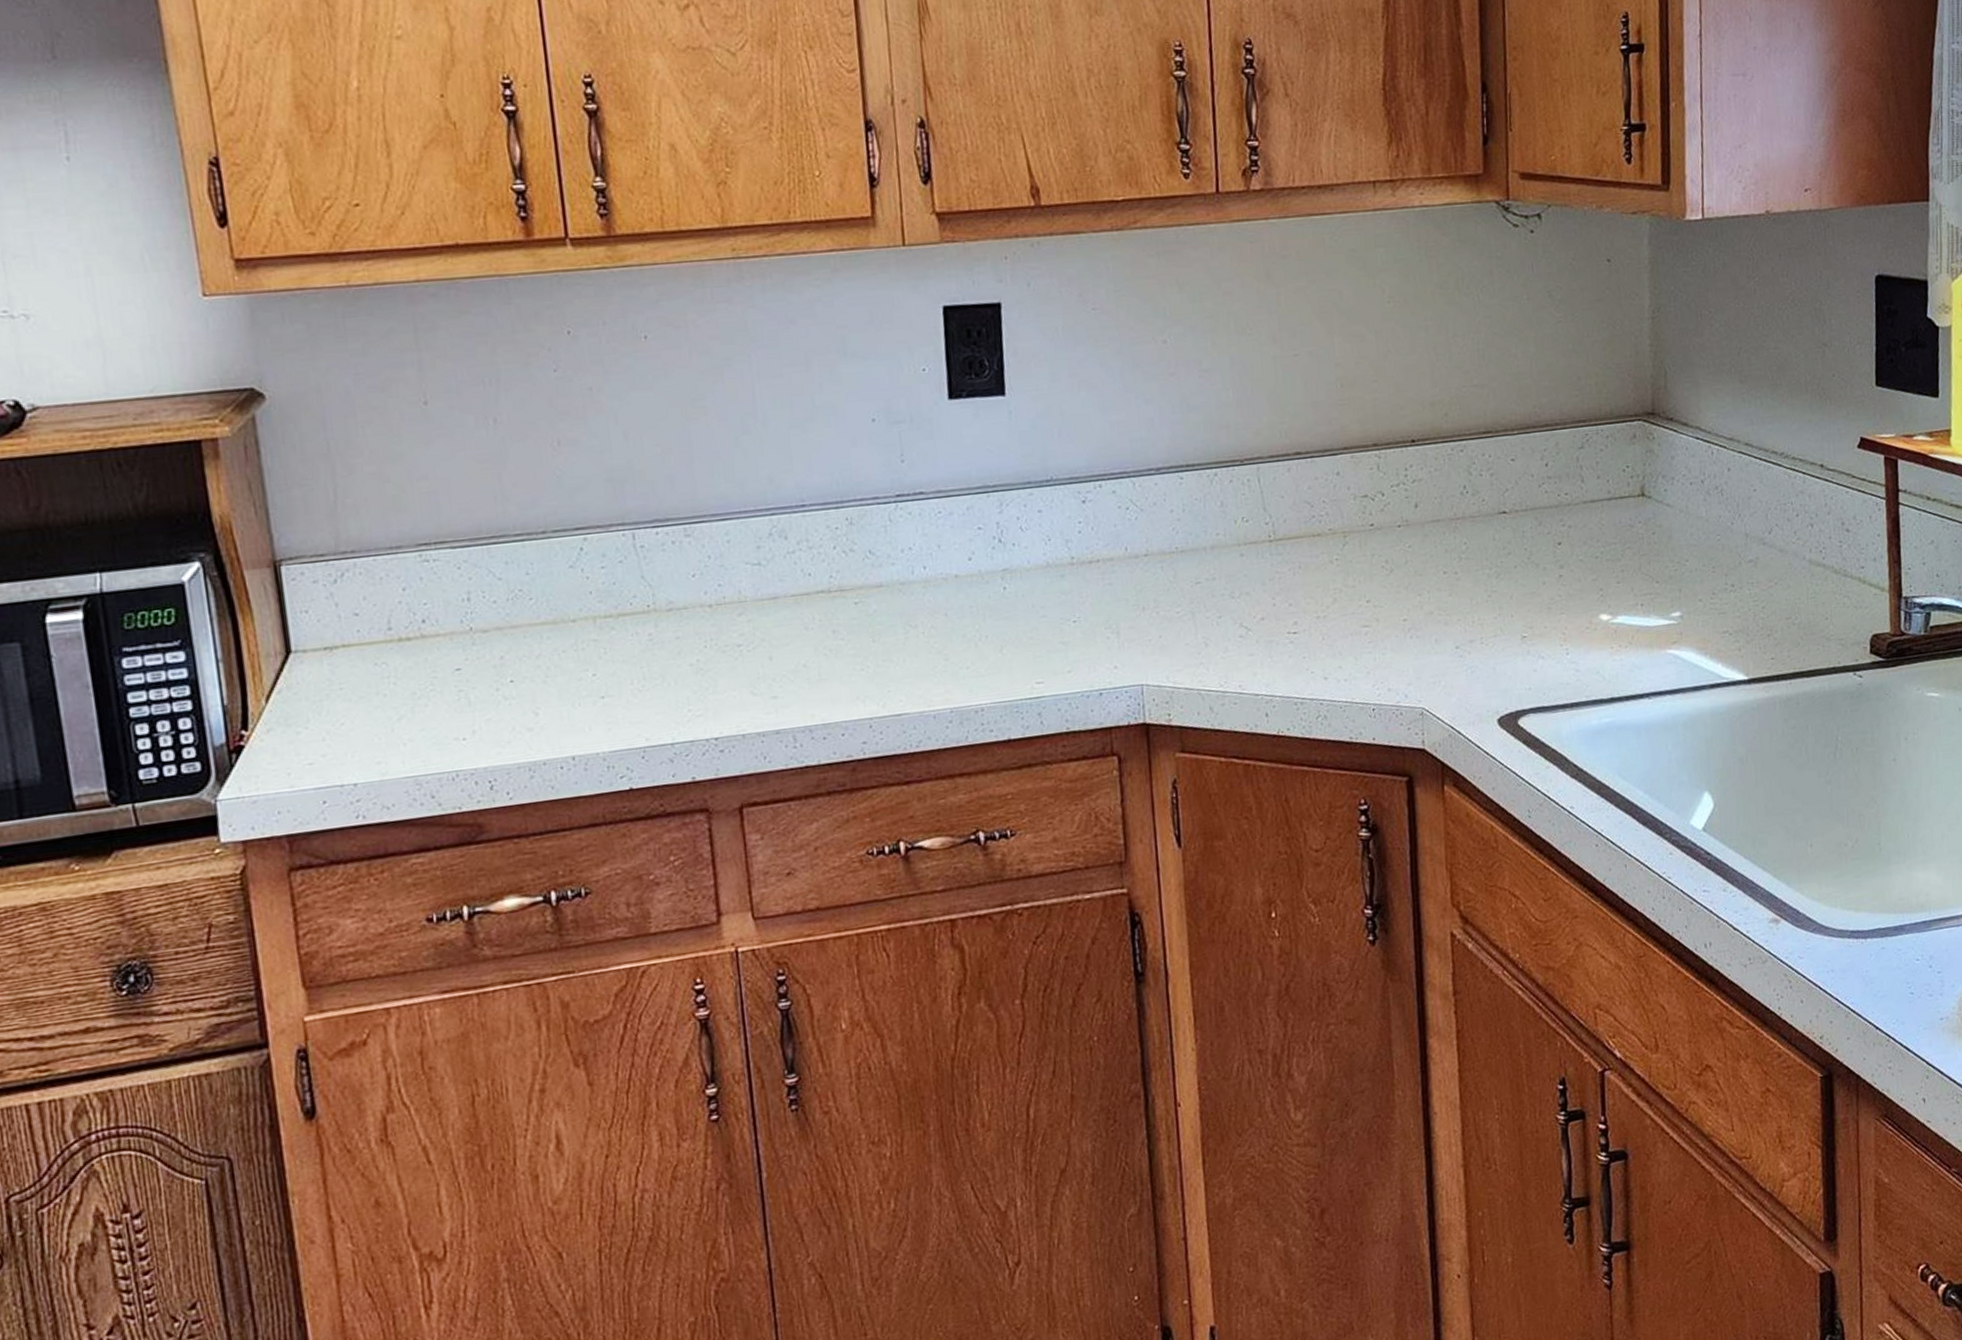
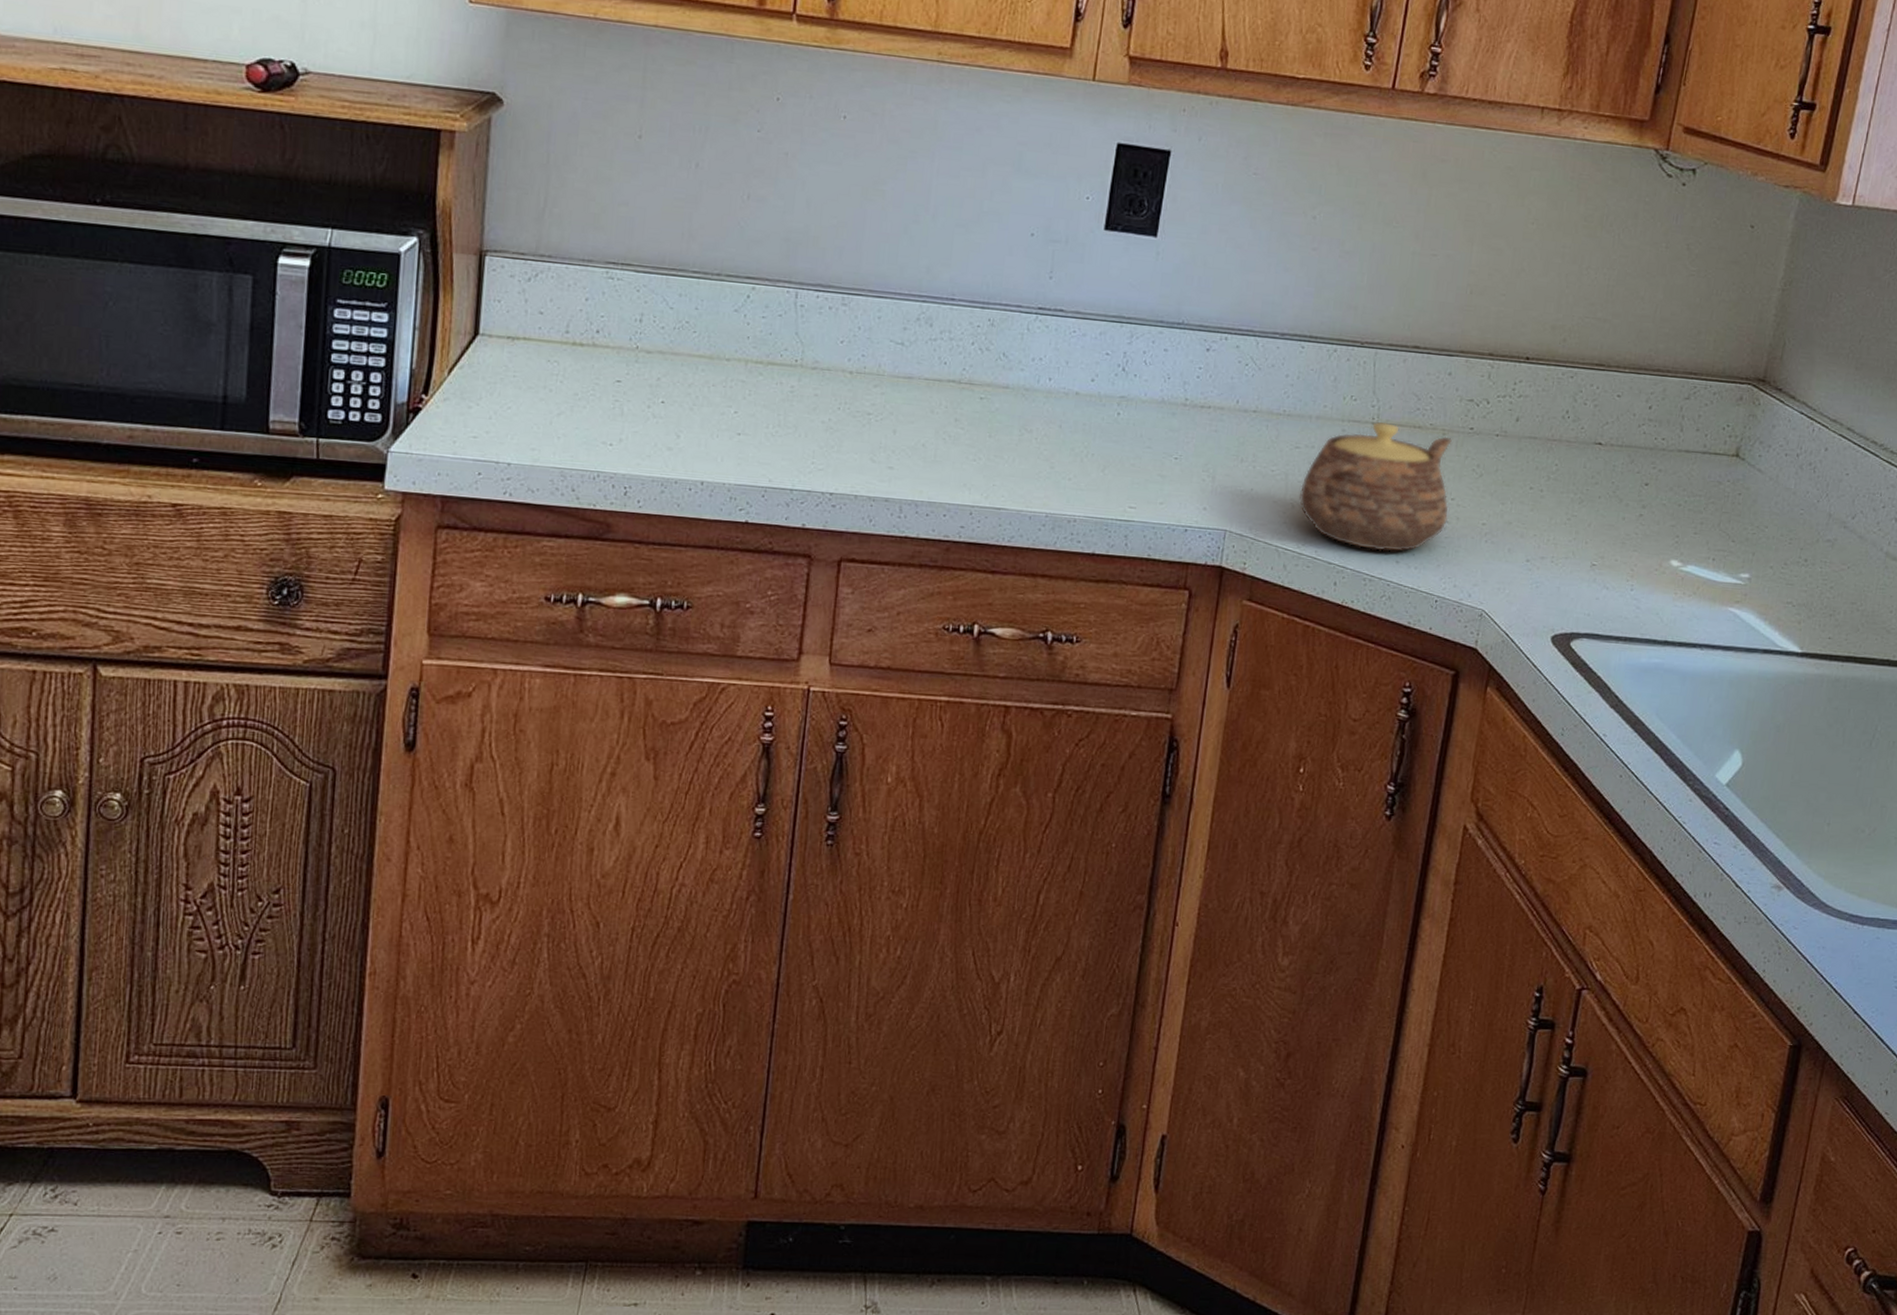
teapot: none [1210,537,1368,673] -> present [1298,422,1452,552]

